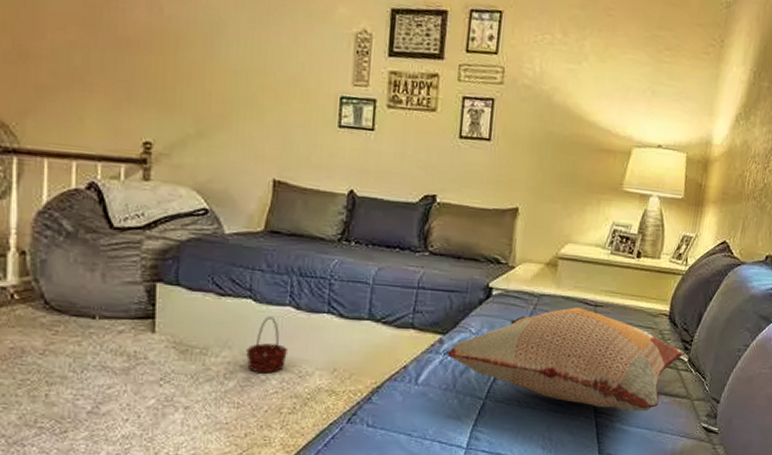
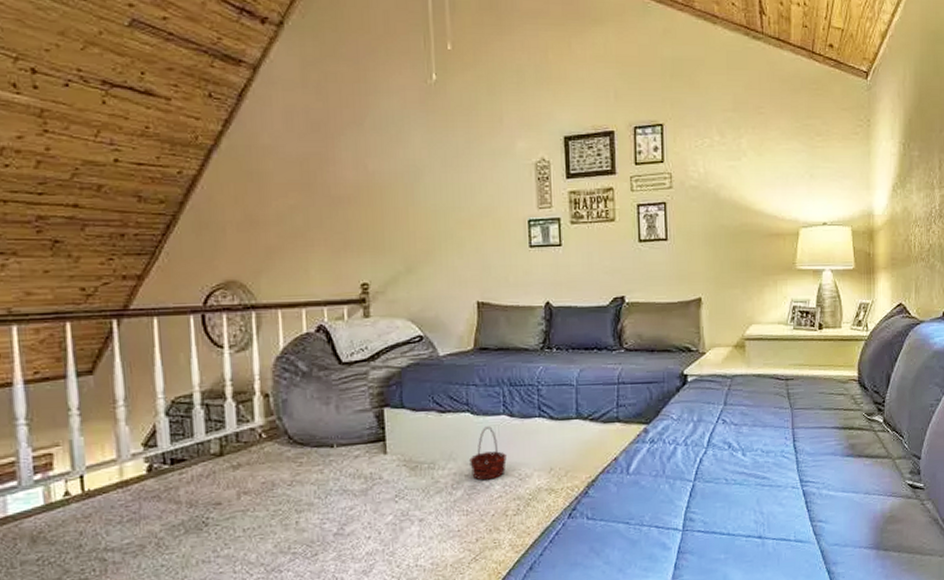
decorative pillow: present [446,306,686,412] -> none [652,382,880,477]

